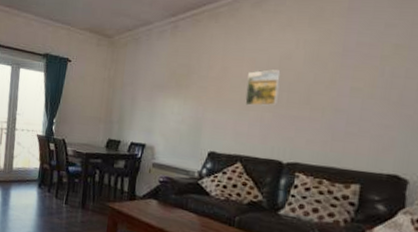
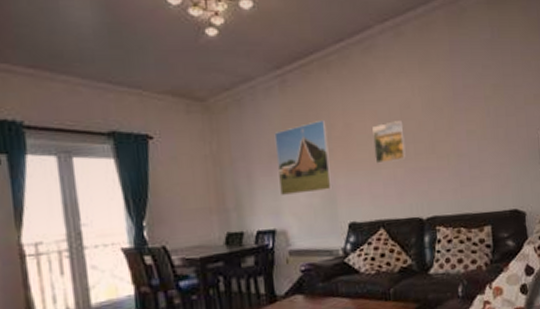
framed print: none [155,61,206,121] -> present [274,119,333,195]

